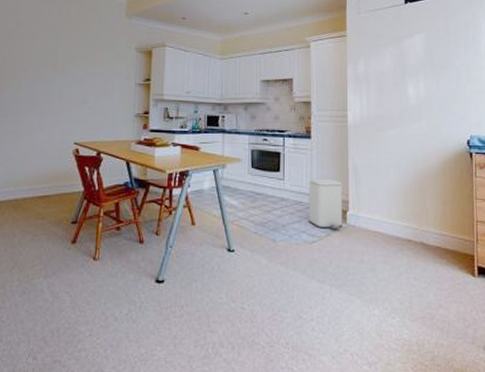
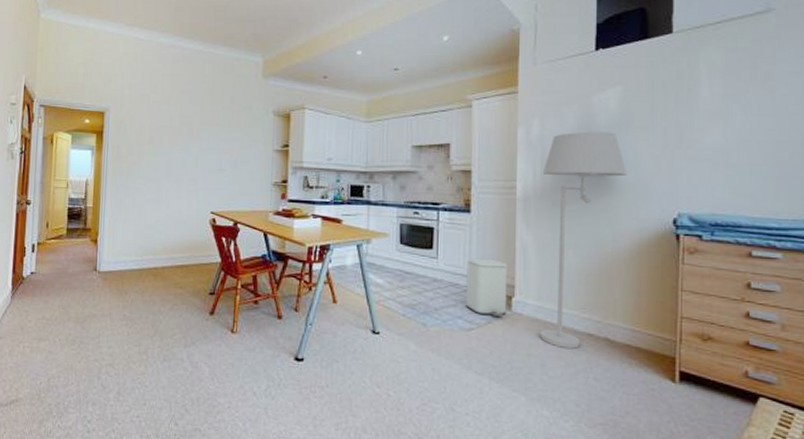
floor lamp: none [368,69,432,253] -> present [539,131,628,349]

